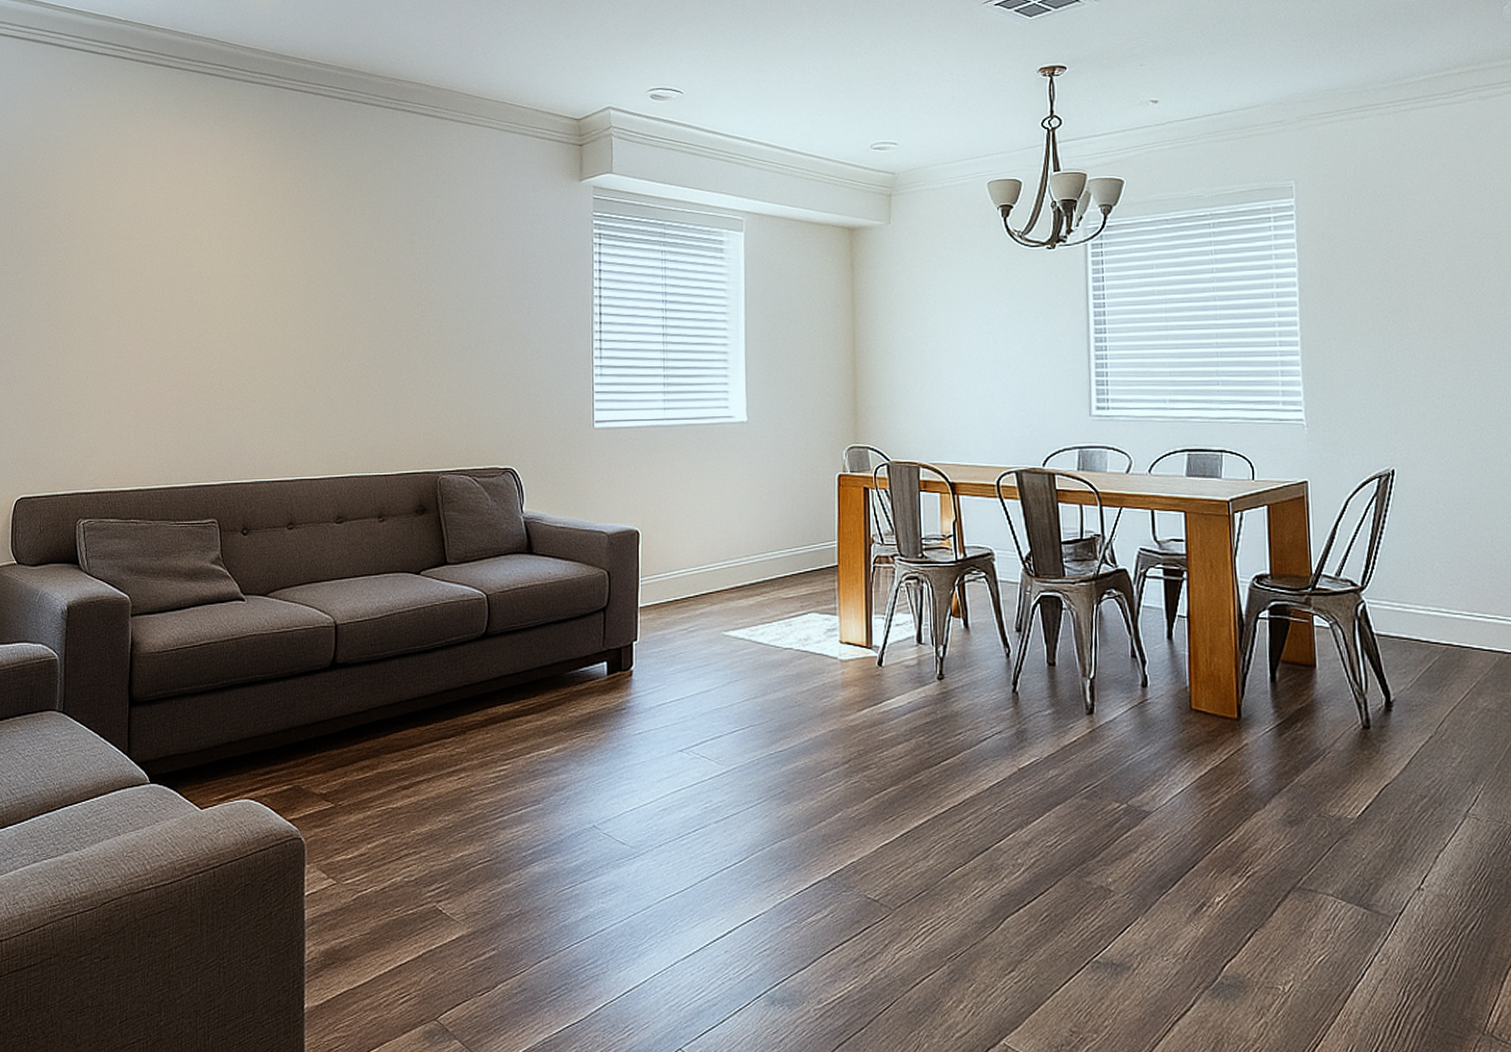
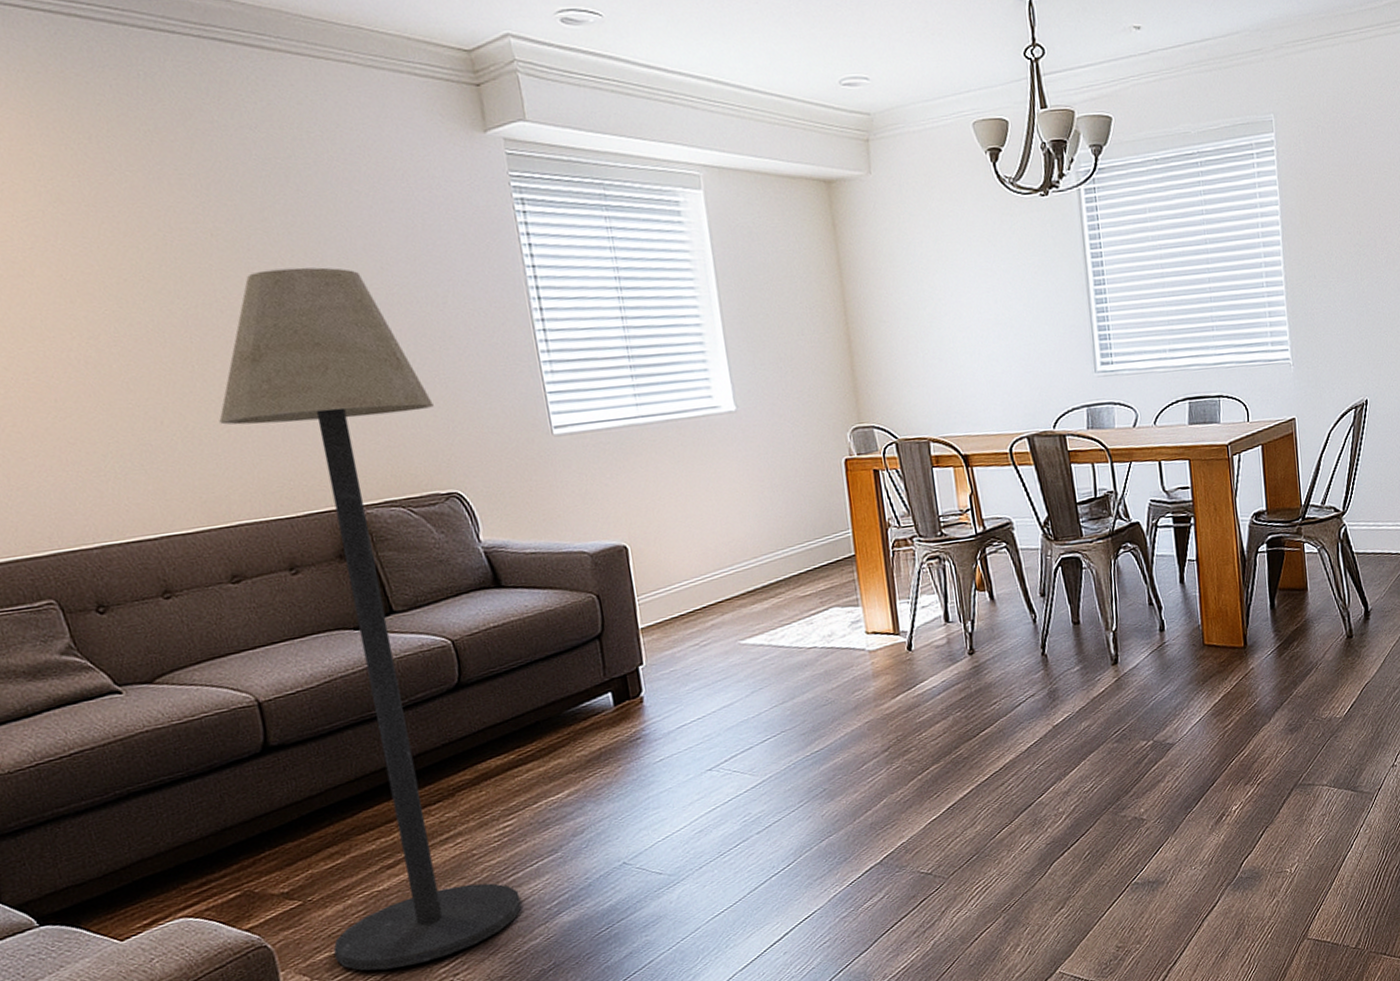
floor lamp: none [349,279,506,883] -> present [219,267,522,971]

